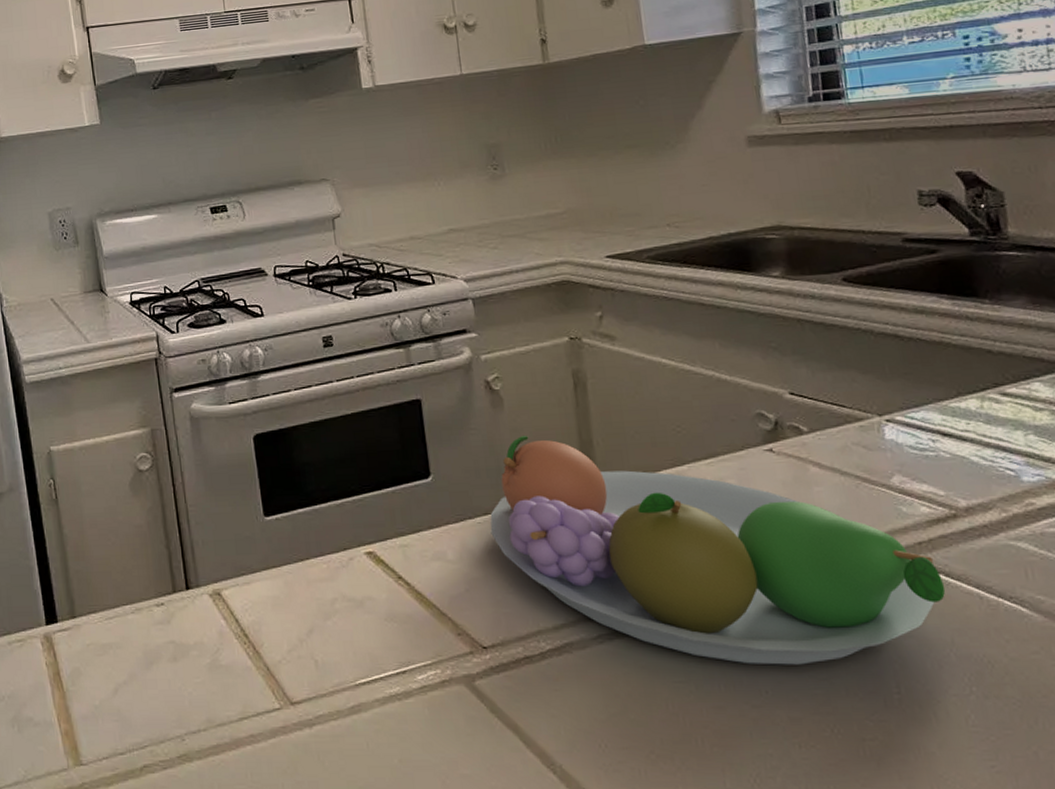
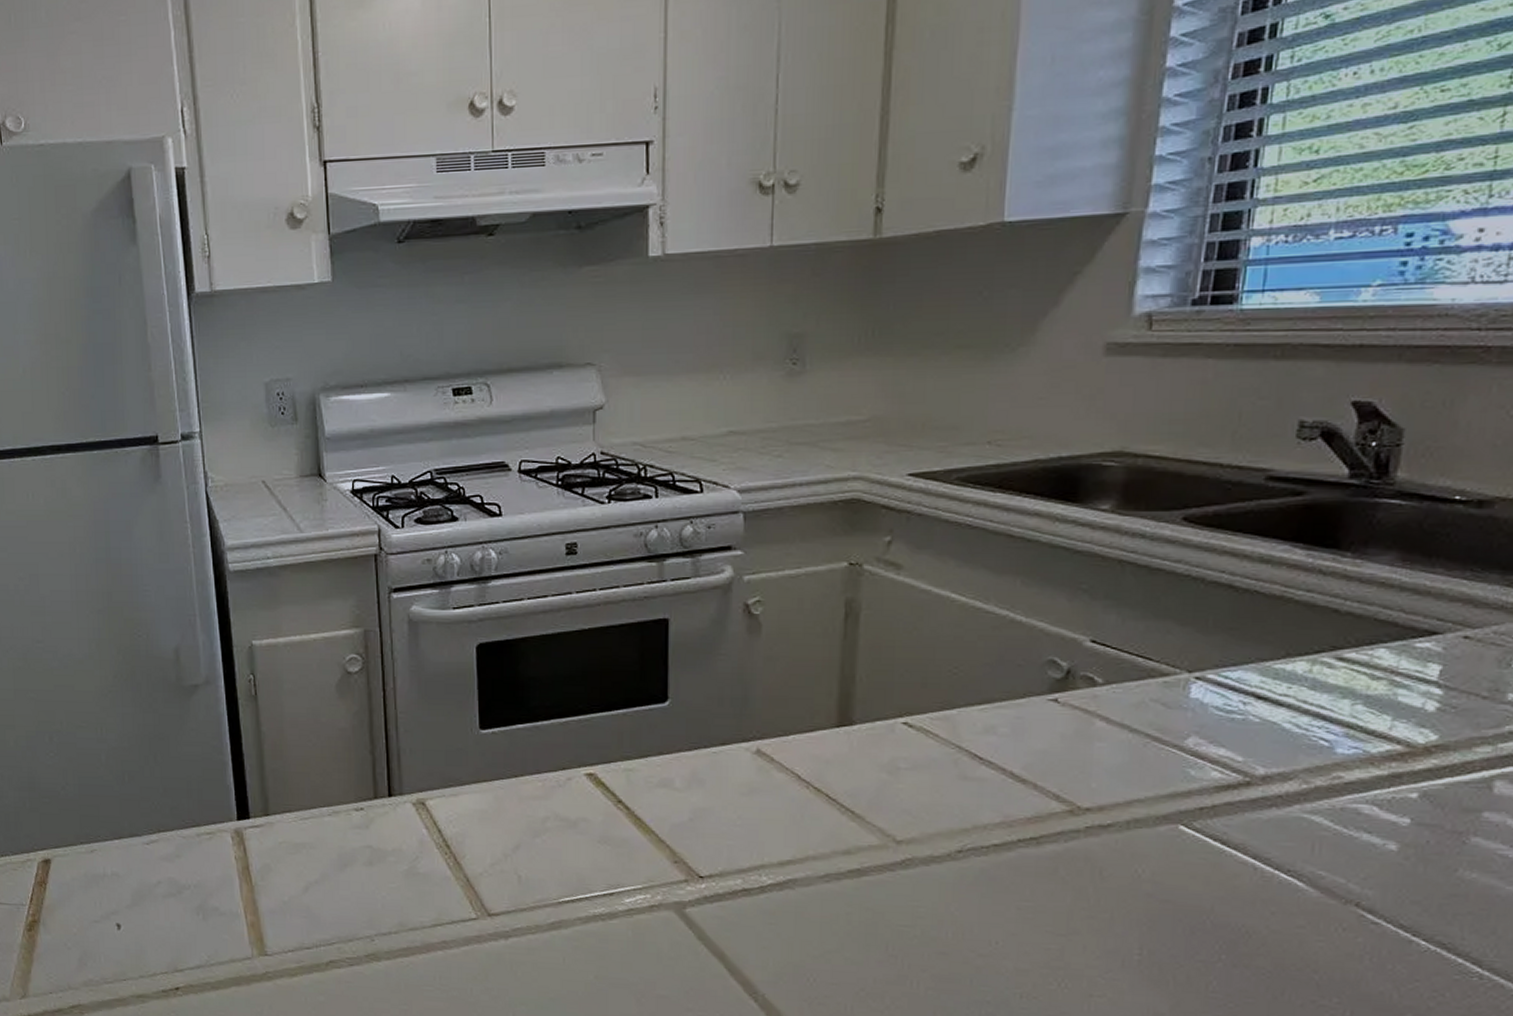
fruit bowl: present [490,436,946,665] -> none [726,666,1218,920]

